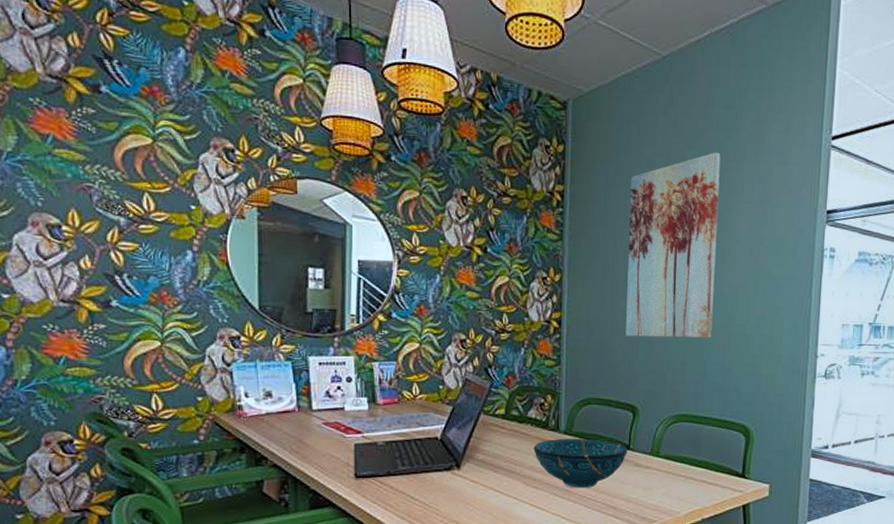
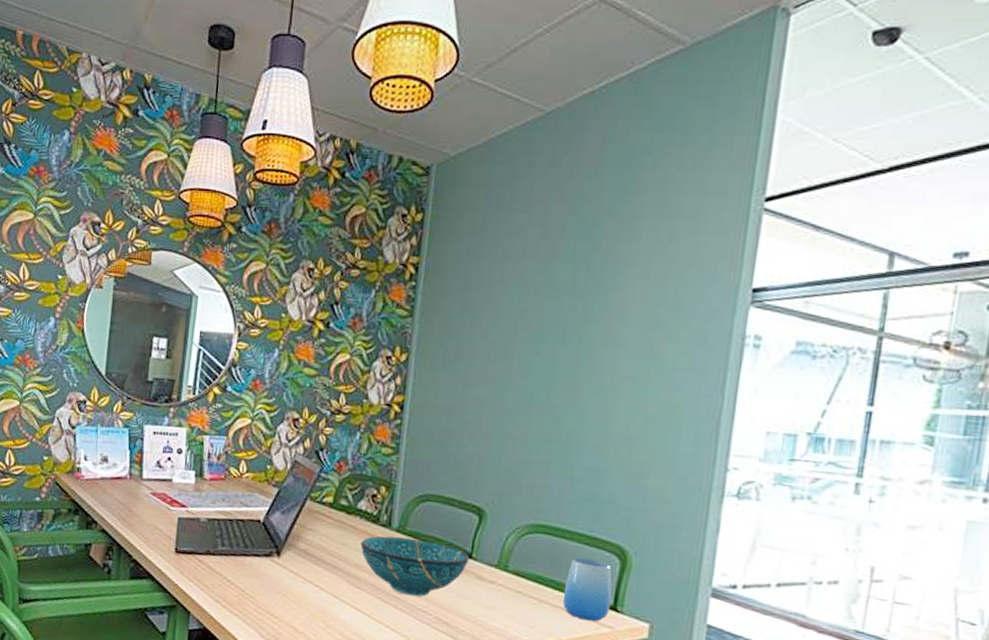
wall art: present [626,152,721,338] -> none [477,219,612,437]
cup: none [704,438,740,489] -> present [562,557,612,622]

